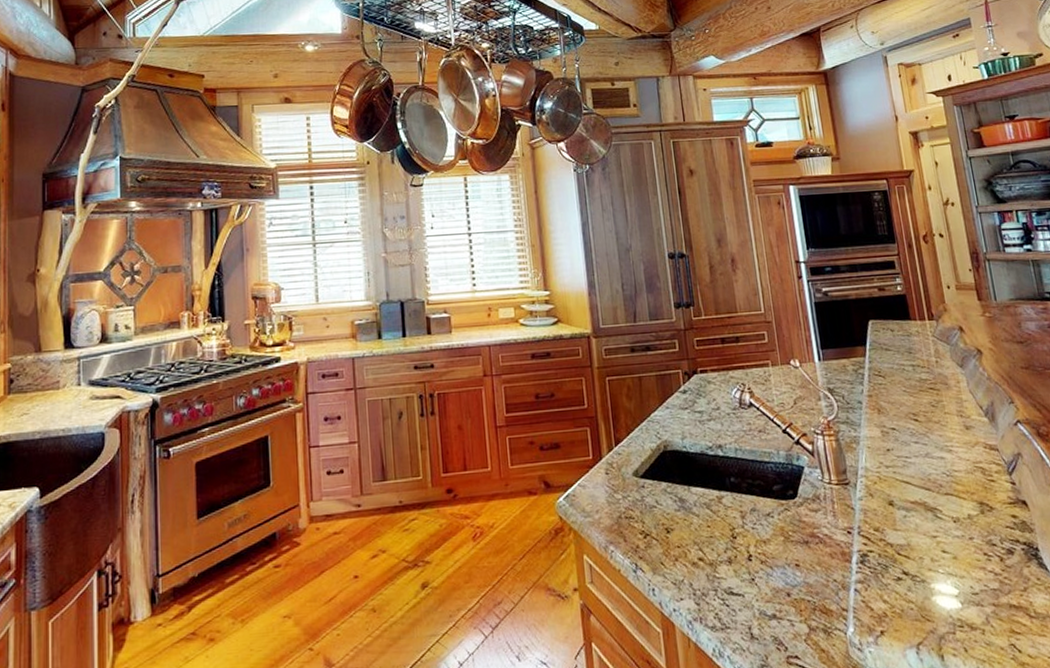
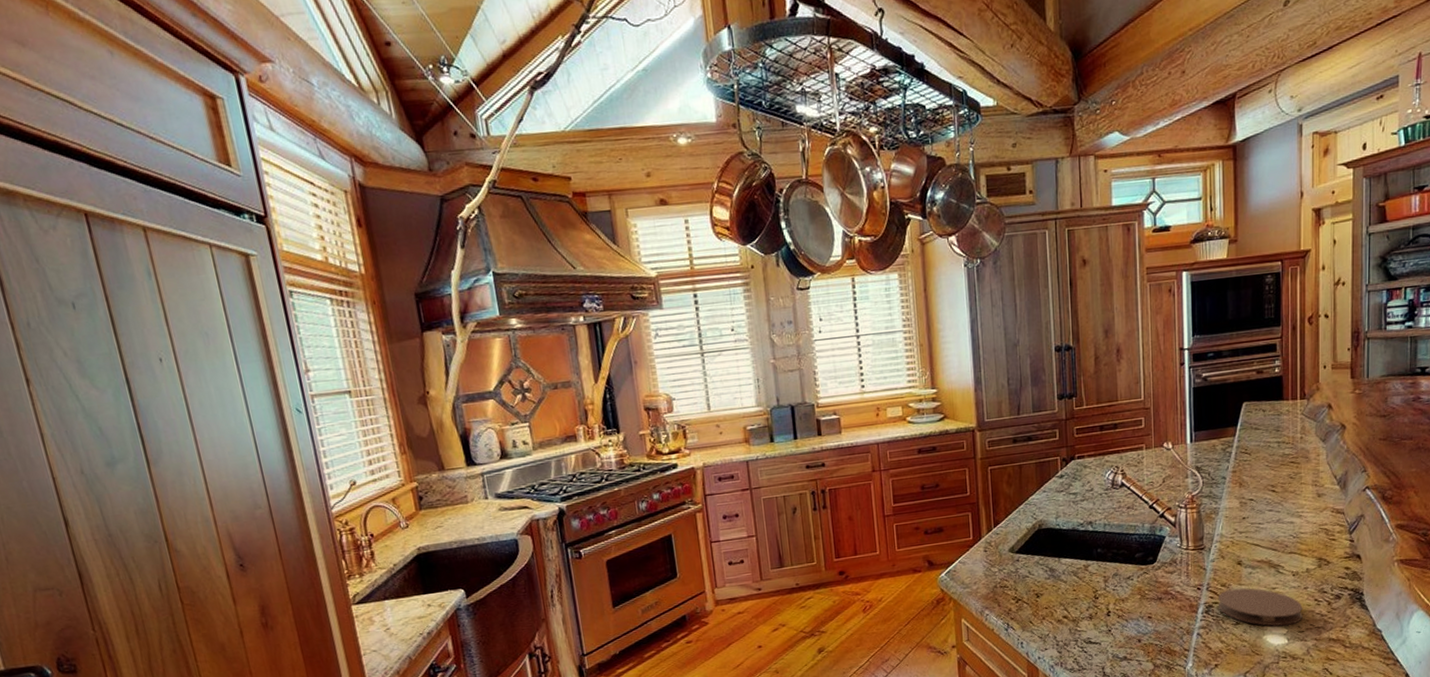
coaster: none [873,534,974,585] -> present [1219,588,1303,626]

